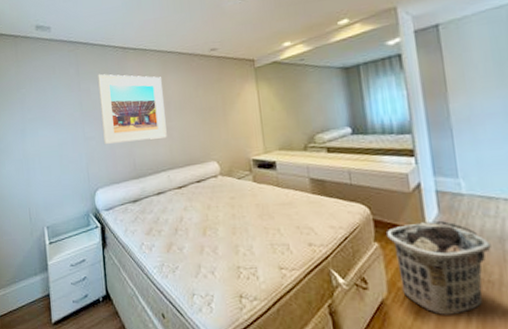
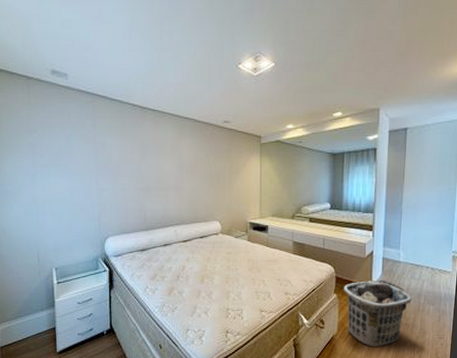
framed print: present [98,73,167,145] -> none [115,129,177,198]

